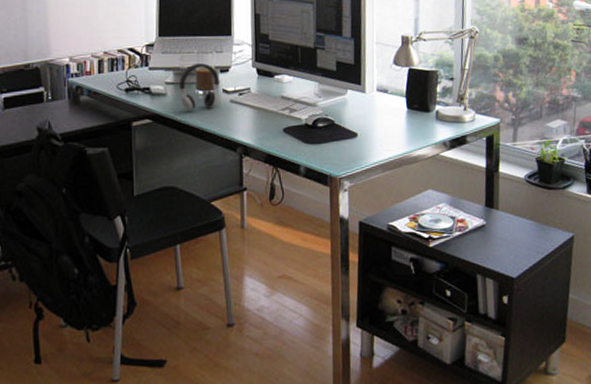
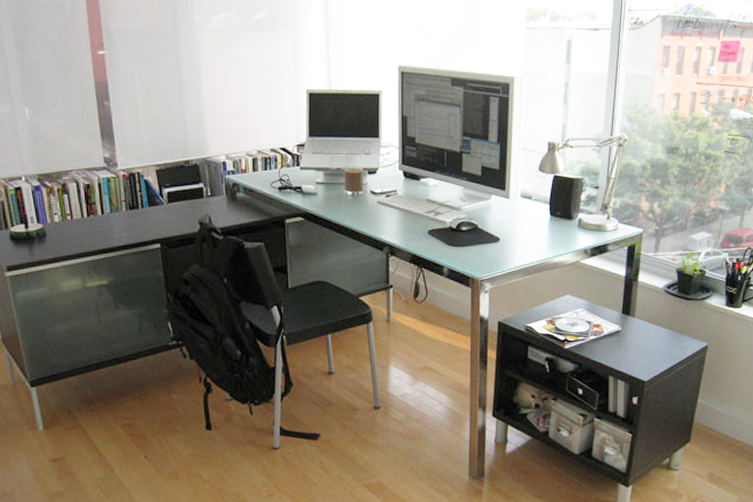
headphones: present [179,63,220,111] -> none [329,165,368,211]

